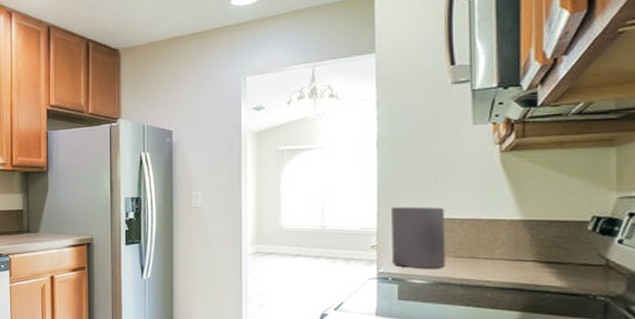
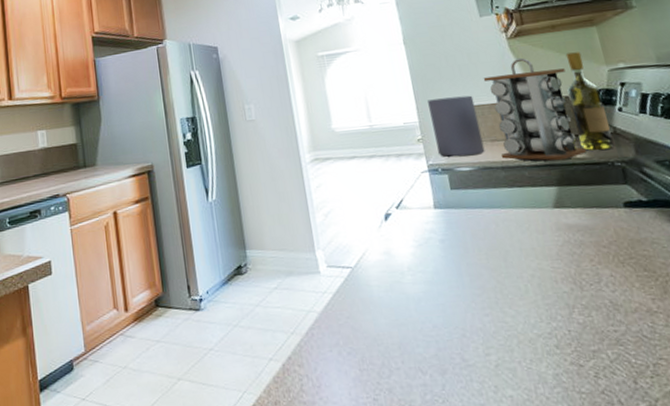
spice rack: none [461,174,565,287] -> present [483,58,586,162]
bottle: none [558,174,602,281] -> present [565,52,614,150]

